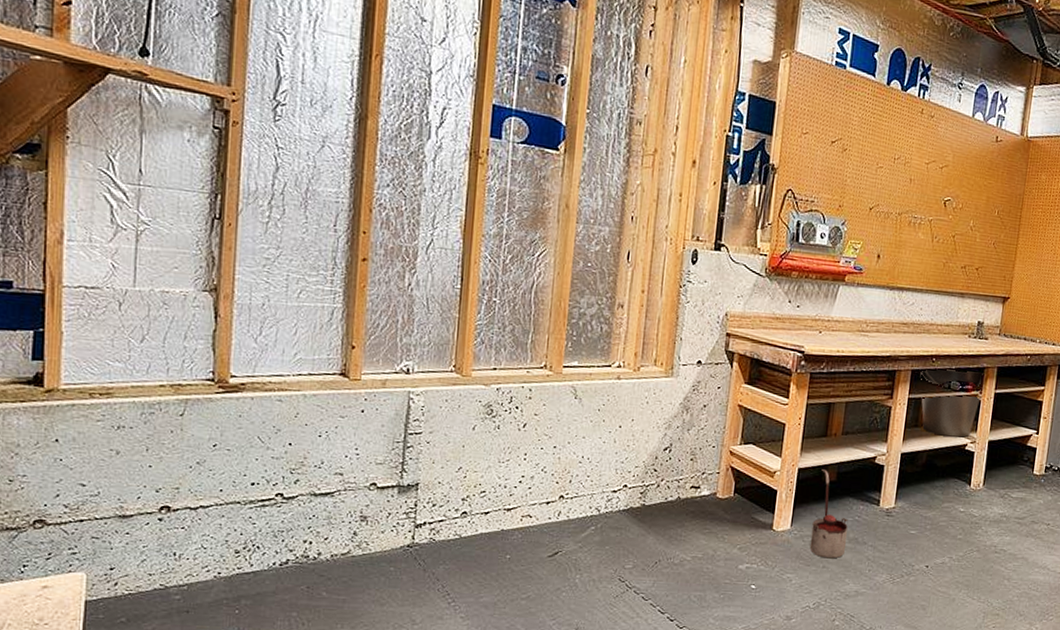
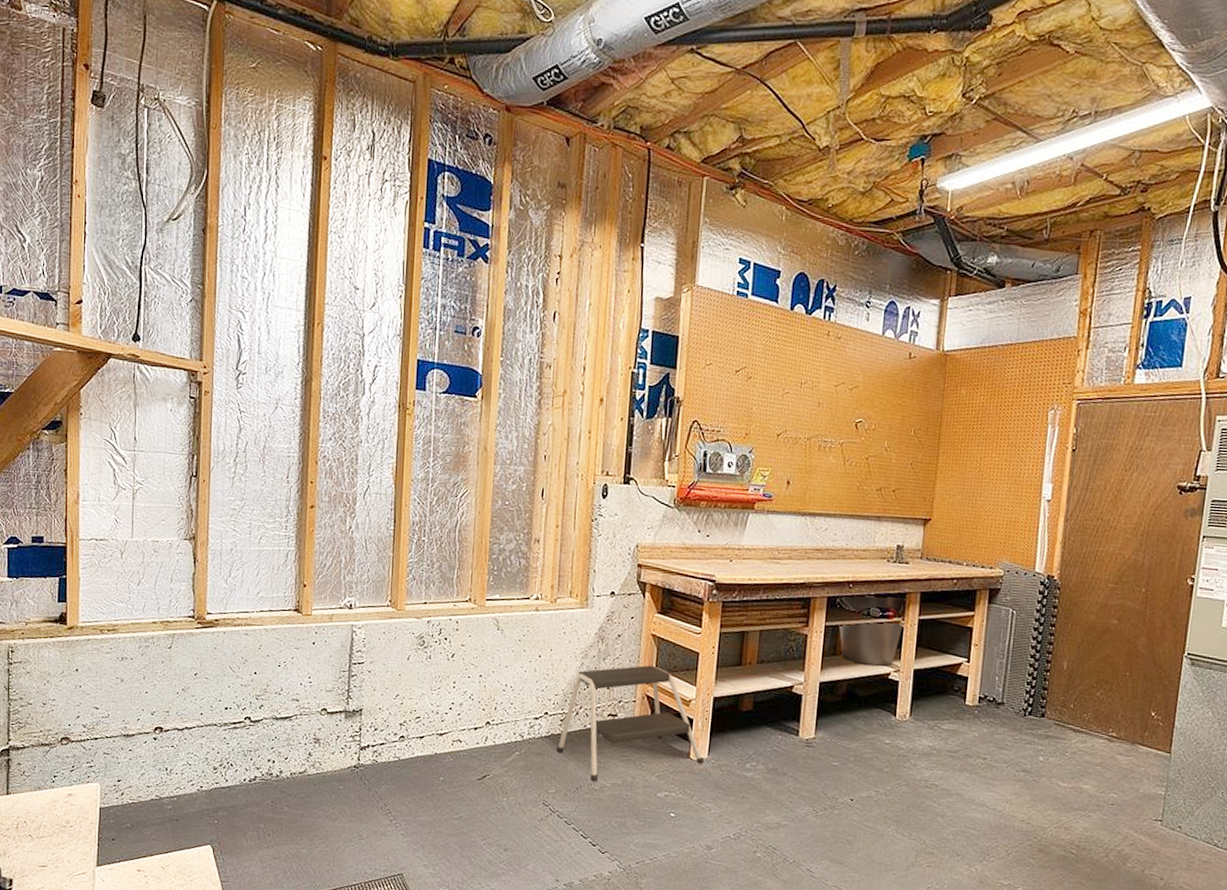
step stool: none [634,436,786,555] -> present [556,665,704,781]
paint can: present [809,469,848,559] -> none [728,698,767,789]

